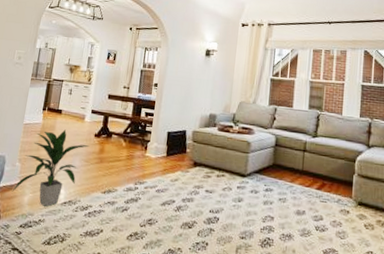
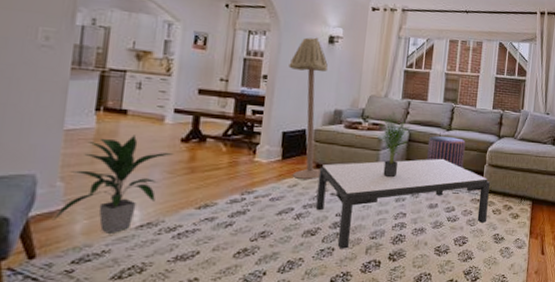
floor lamp: none [174,51,205,176] -> present [289,37,329,179]
coffee table: none [192,162,360,245] -> present [315,158,490,249]
potted plant: none [245,116,277,180] -> present [376,111,410,178]
pouf: none [292,142,333,176] -> present [426,136,466,168]

